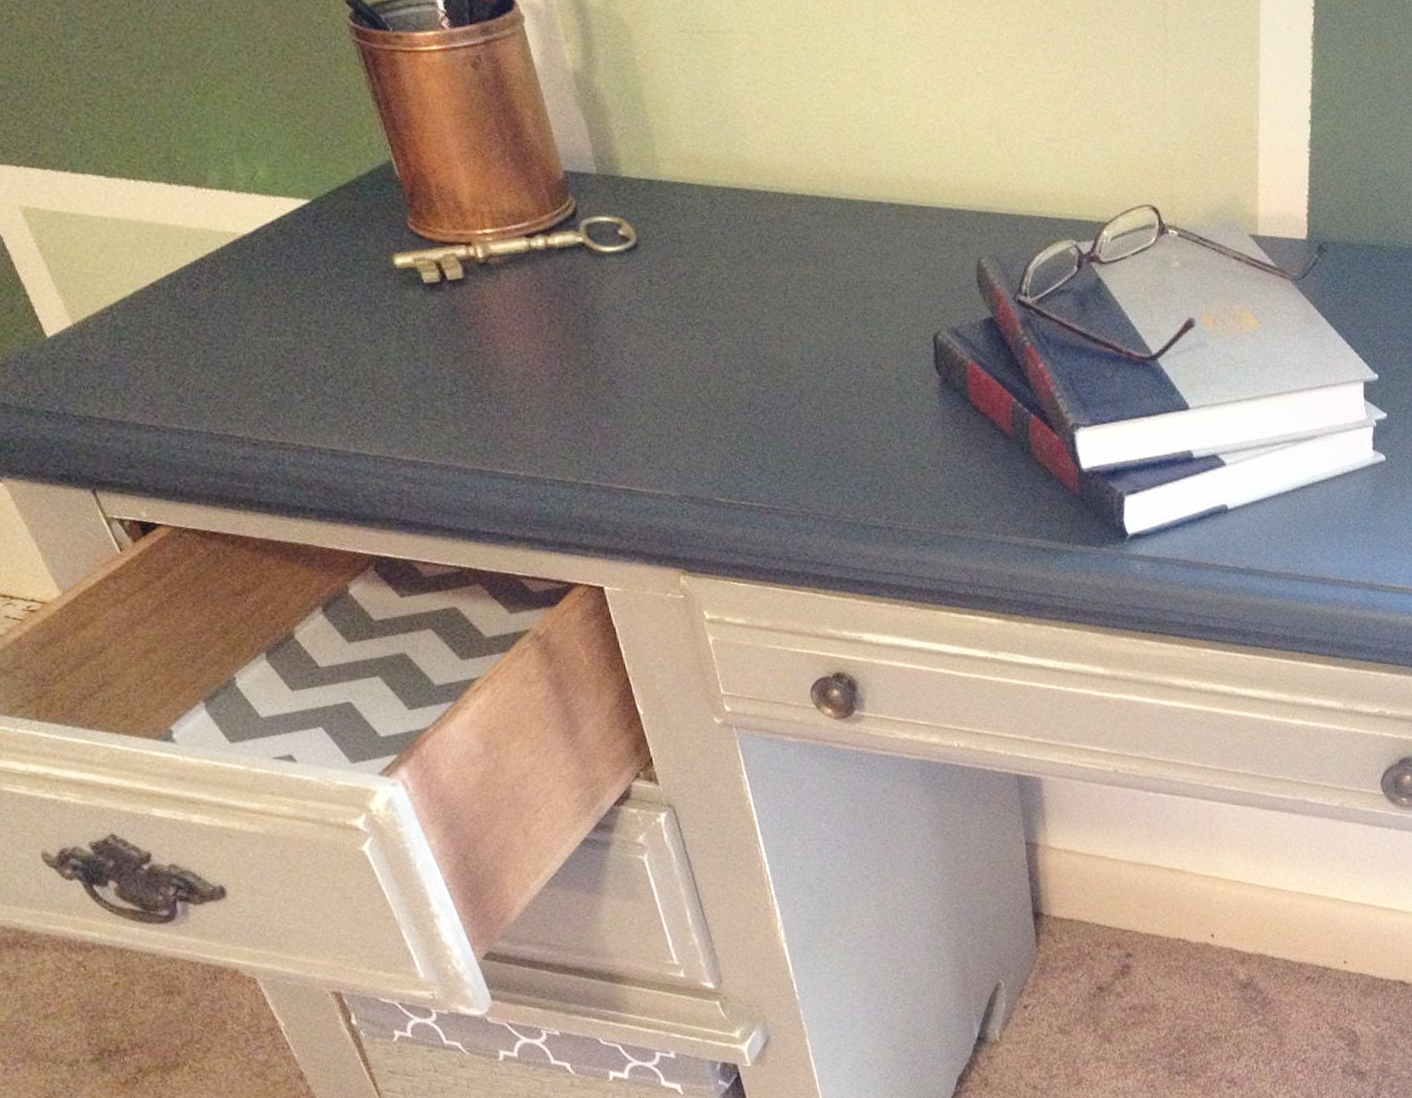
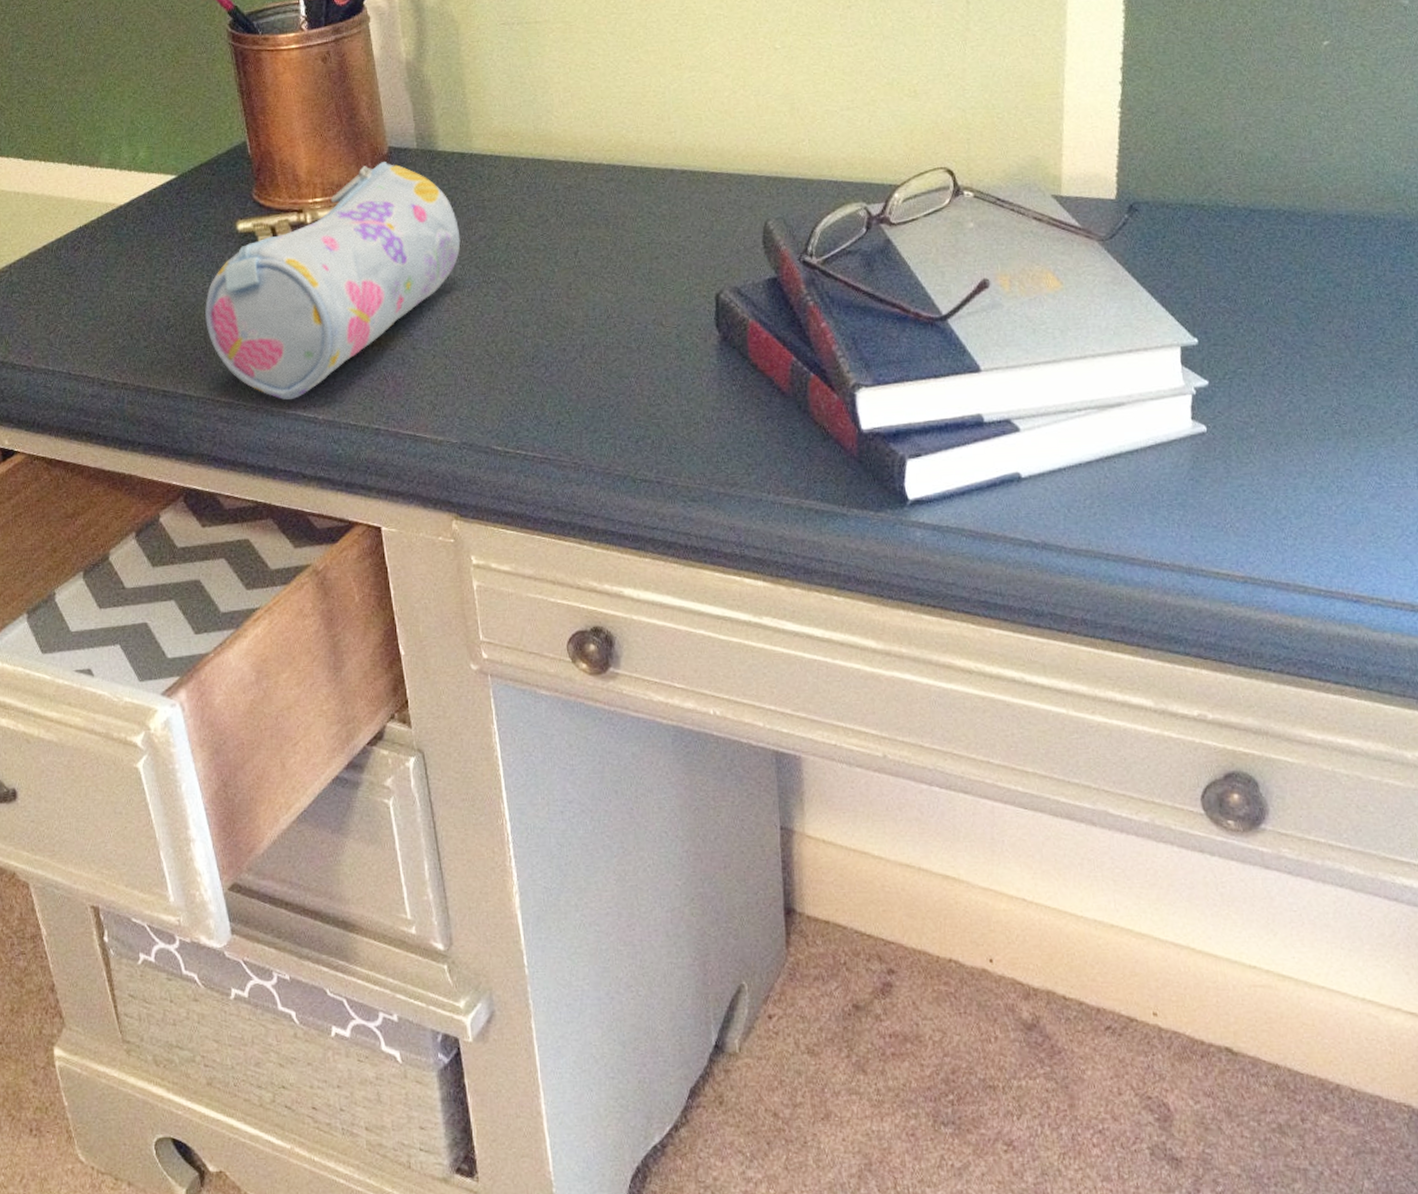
pencil case: none [368,188,659,456] -> present [205,162,461,400]

